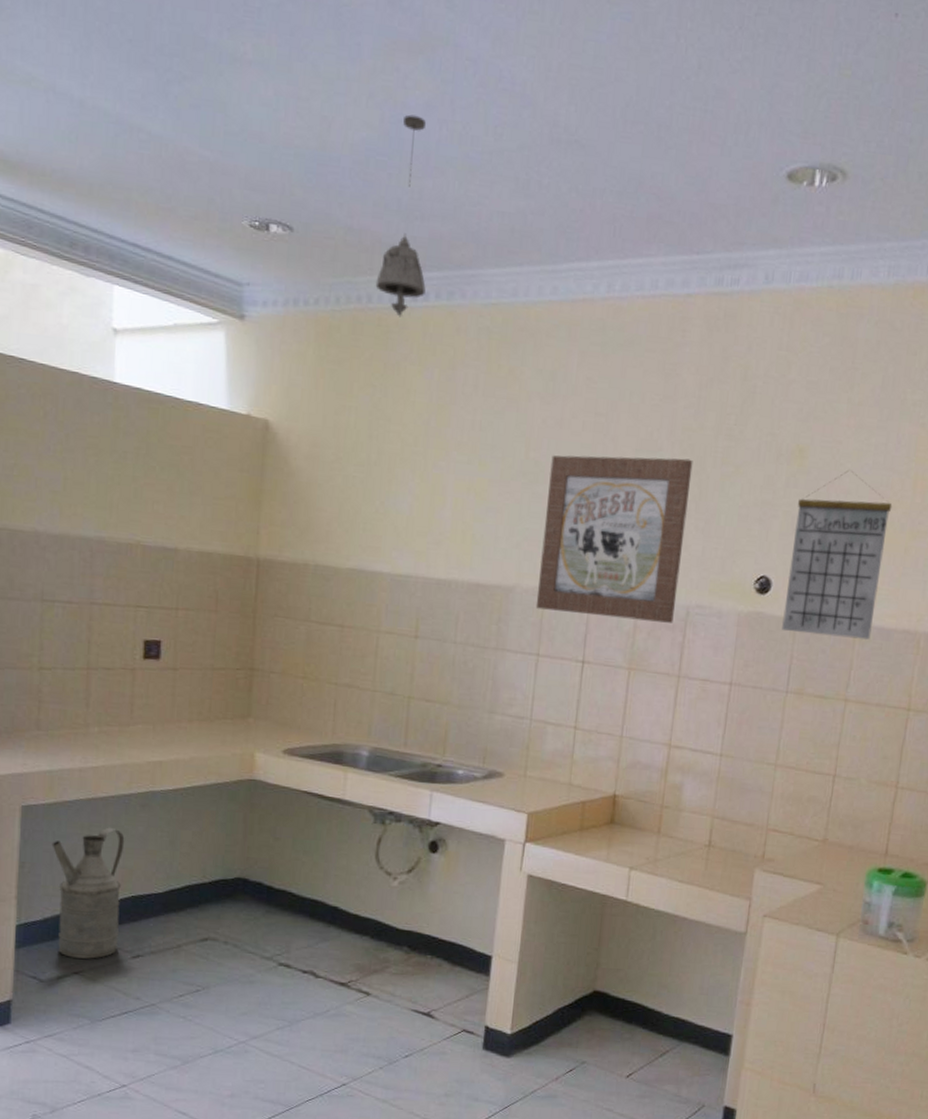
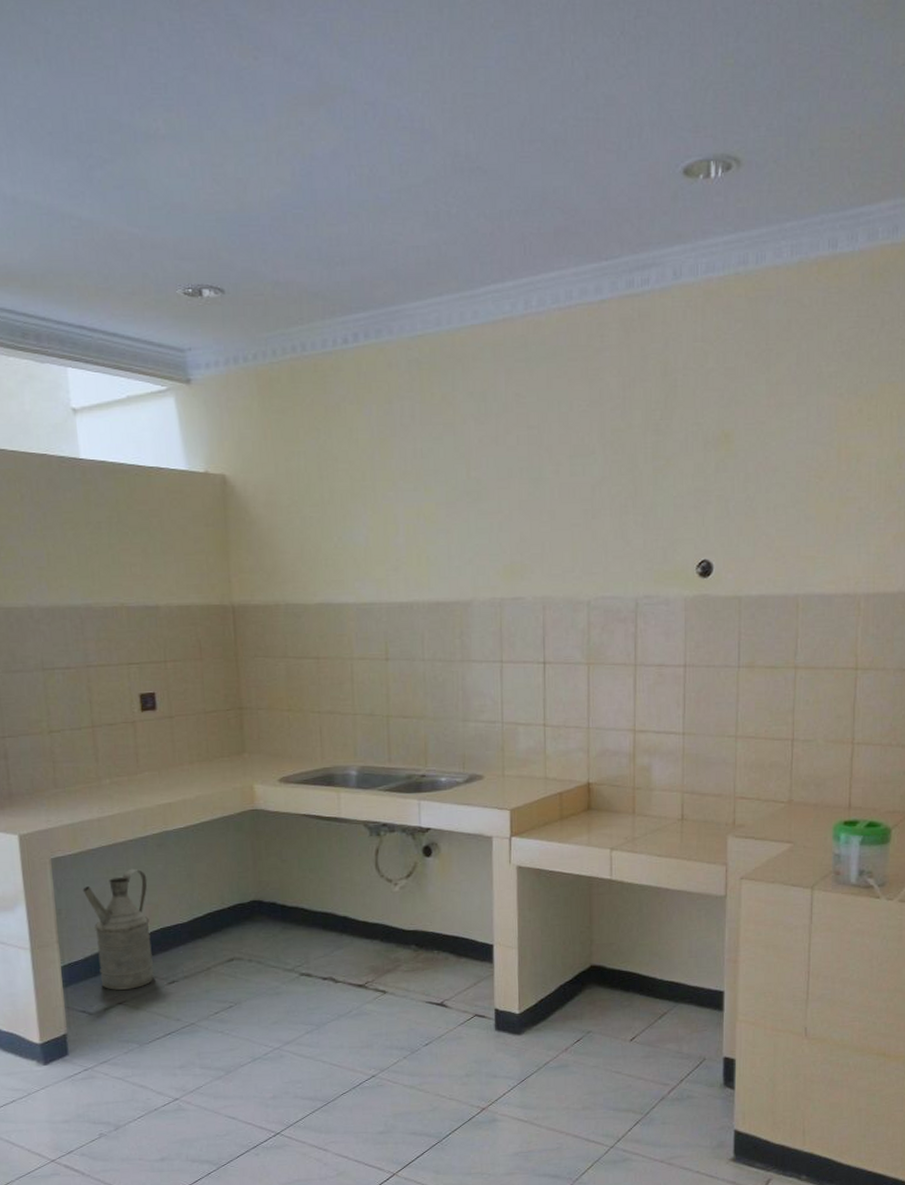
pendant light: present [375,114,427,317] -> none [307,165,355,361]
wall art: present [535,455,693,623] -> none [492,458,626,619]
calendar: present [782,471,893,641] -> none [727,449,820,610]

